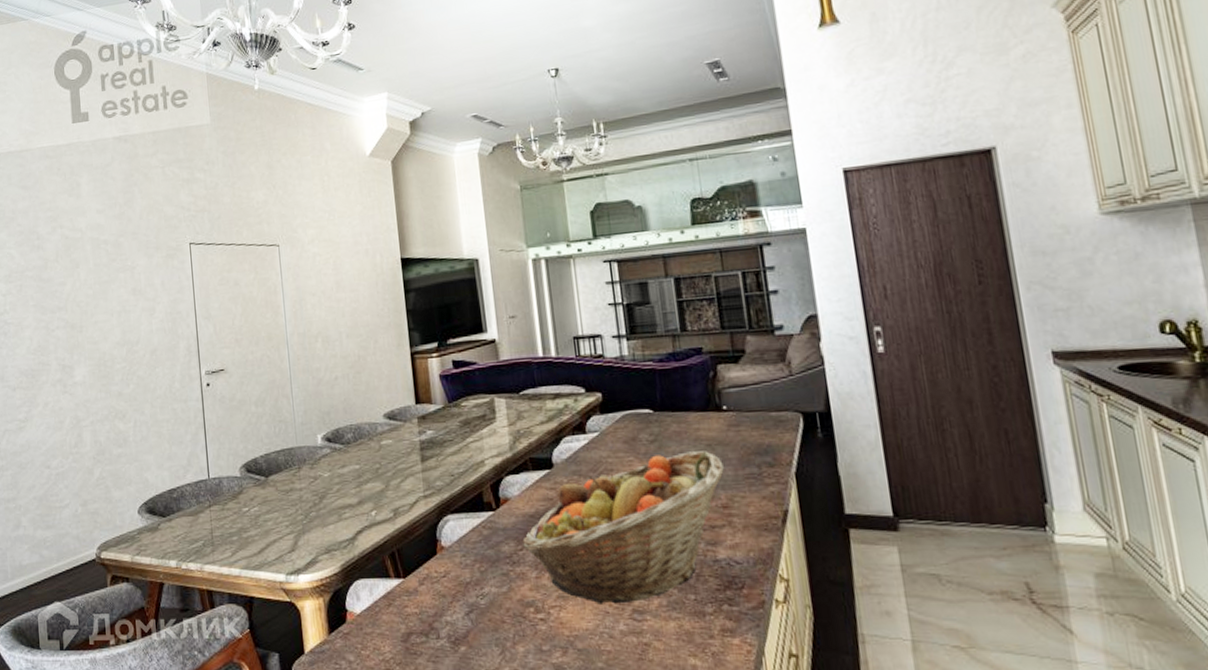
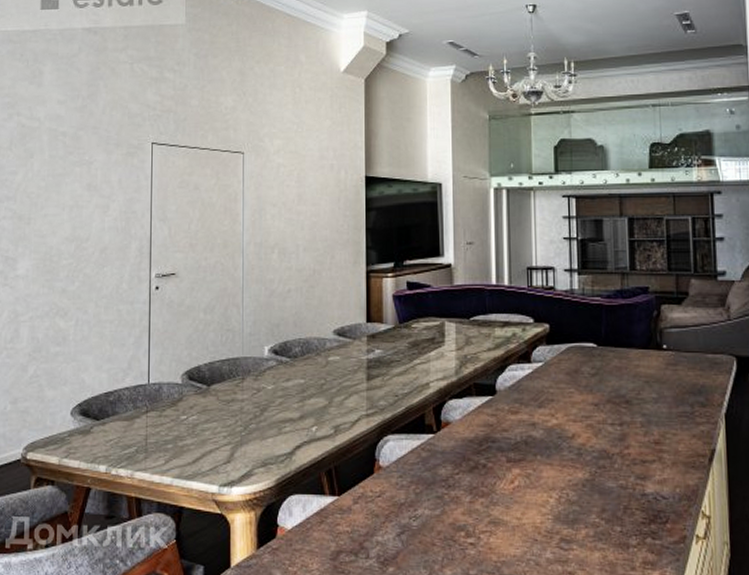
fruit basket: present [522,451,724,604] -> none [460,387,659,532]

